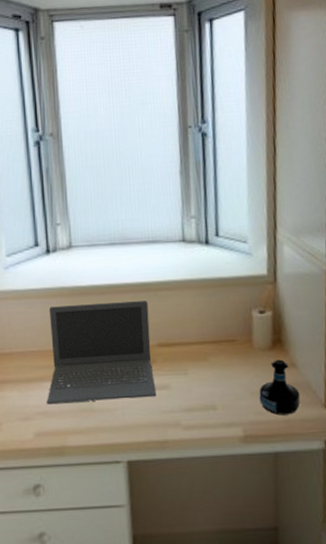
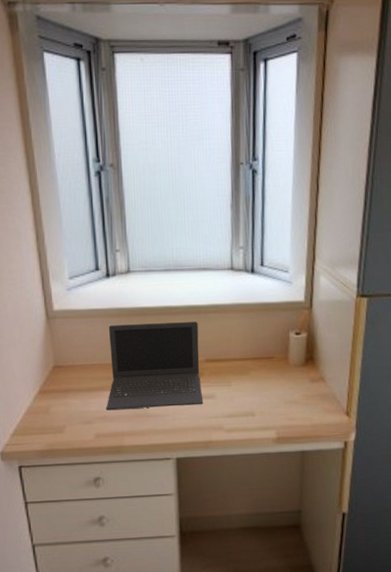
tequila bottle: present [259,359,301,415] -> none [291,374,327,421]

